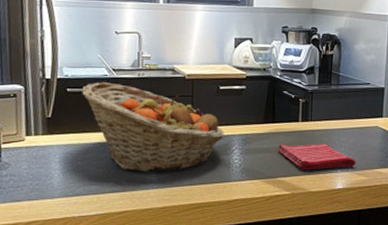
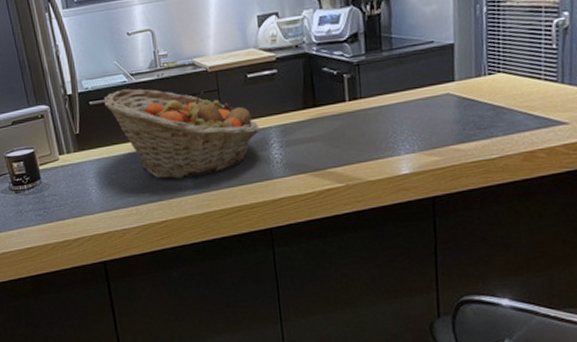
dish towel: present [277,143,356,170] -> none [323,123,424,157]

